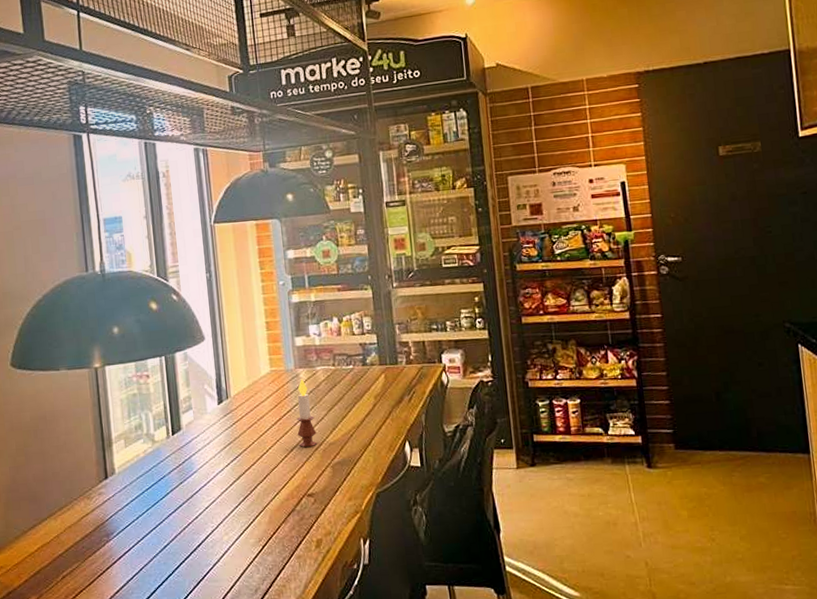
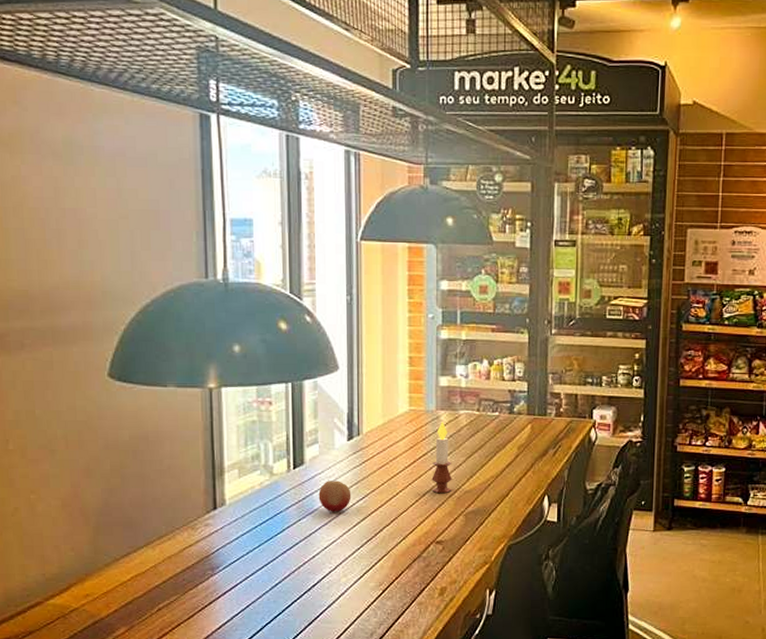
fruit: none [196,443,226,474] -> present [318,481,351,512]

